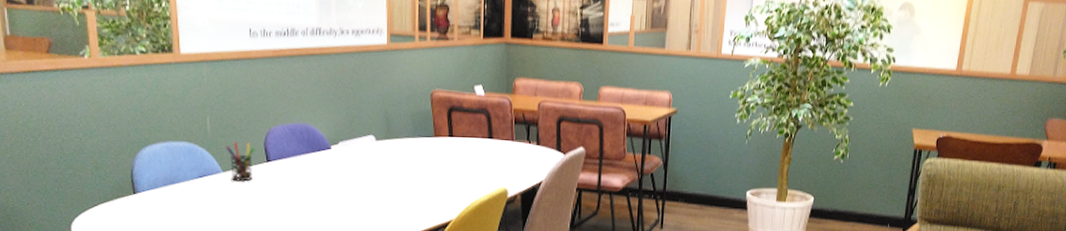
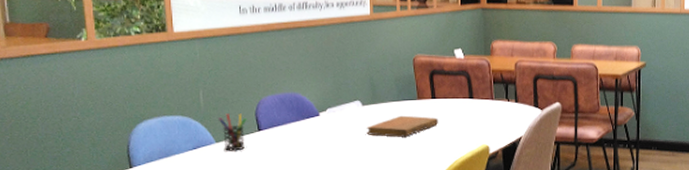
notebook: none [379,152,456,176] -> present [366,115,439,137]

